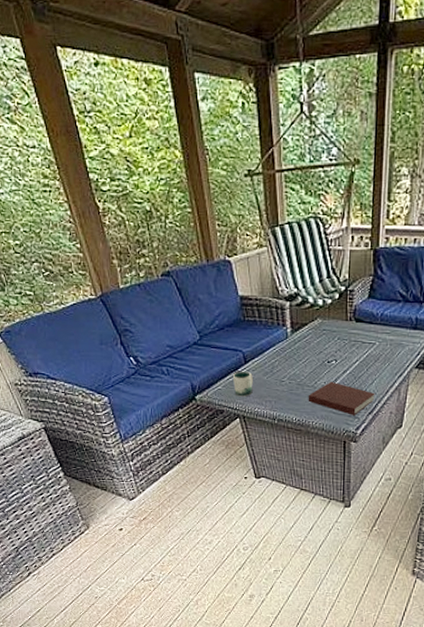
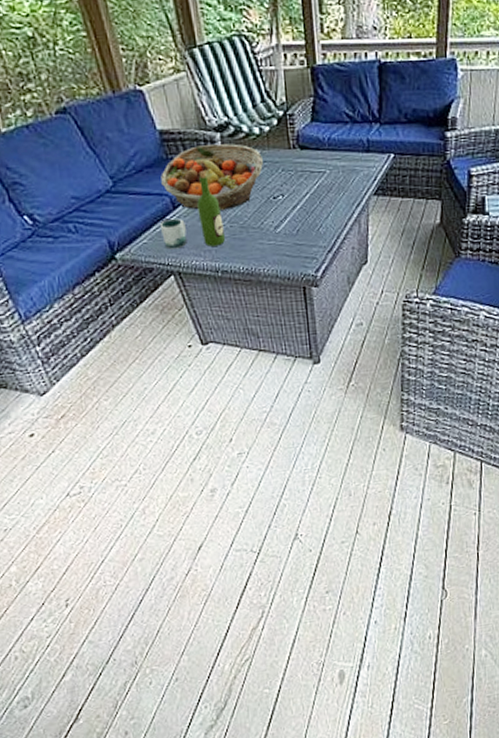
fruit basket: none [237,311,323,368] -> present [161,143,263,210]
wine bottle: none [264,333,284,398] -> present [197,171,225,247]
notebook: present [308,381,375,416] -> none [254,219,333,256]

